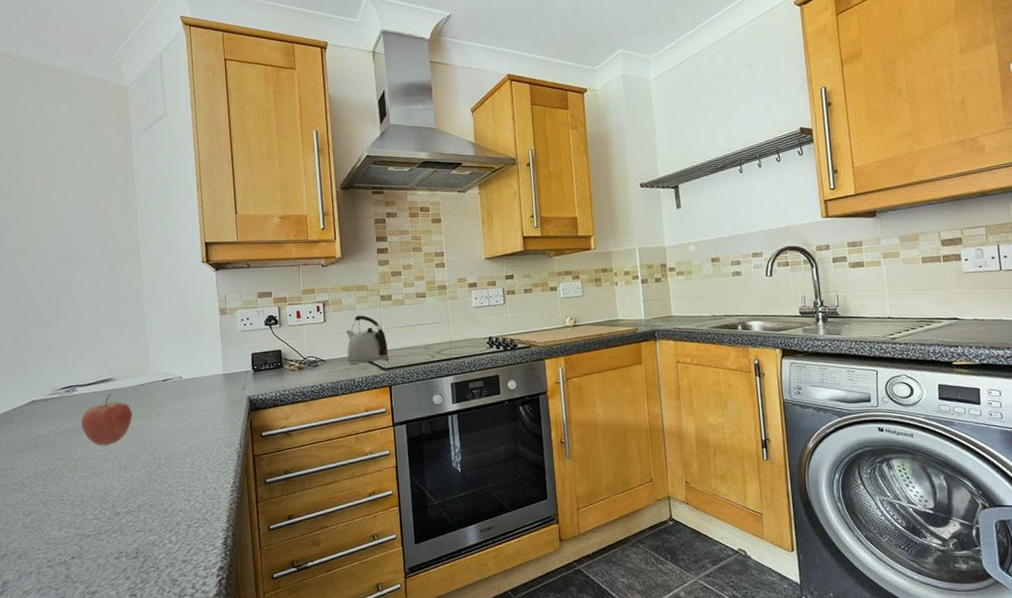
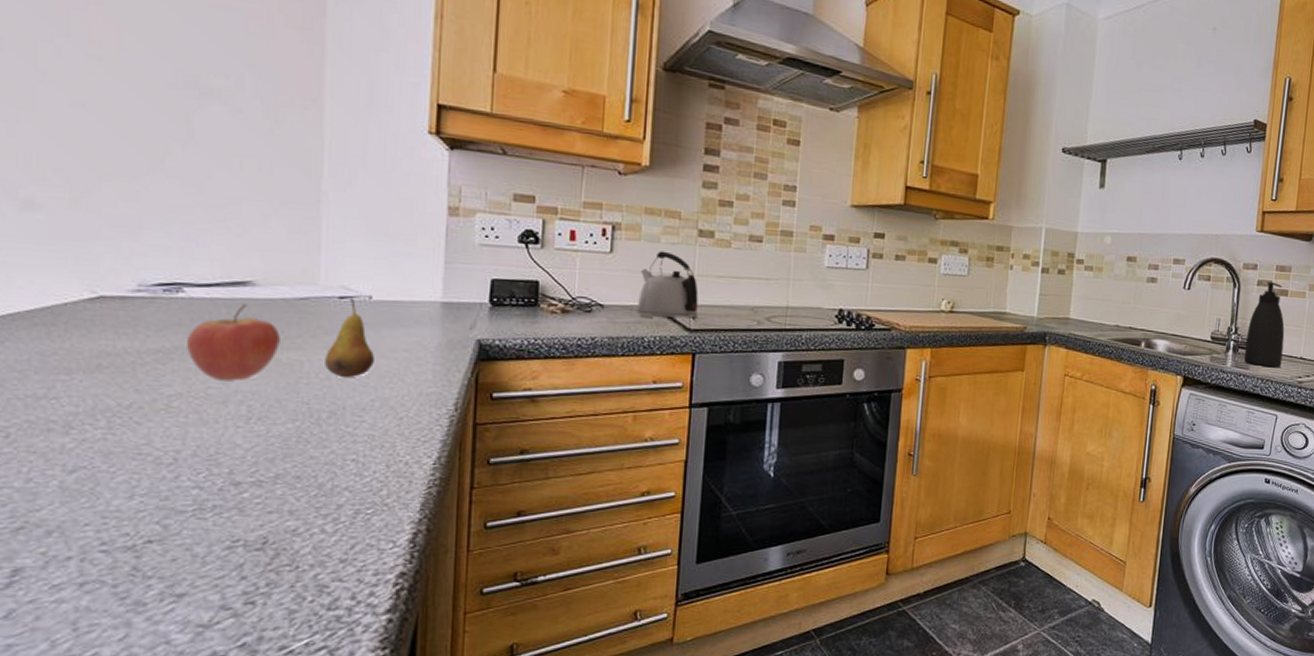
fruit: none [158,380,188,435] -> present [323,298,374,378]
soap dispenser: none [832,257,872,330] -> present [1243,281,1285,367]

